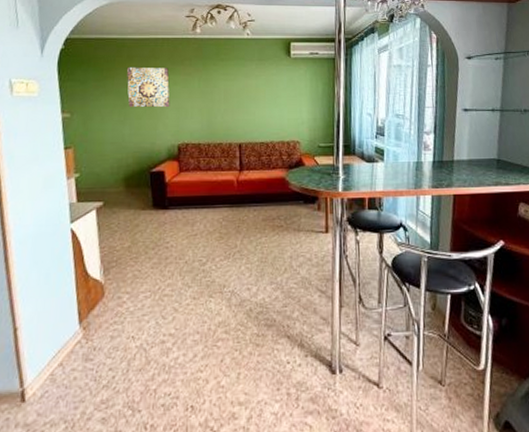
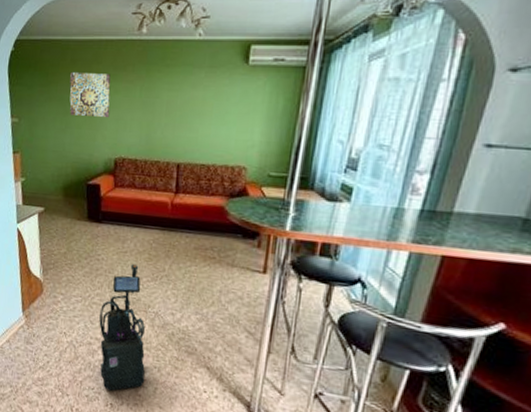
vacuum cleaner: none [172,244,227,391] -> present [99,263,146,391]

